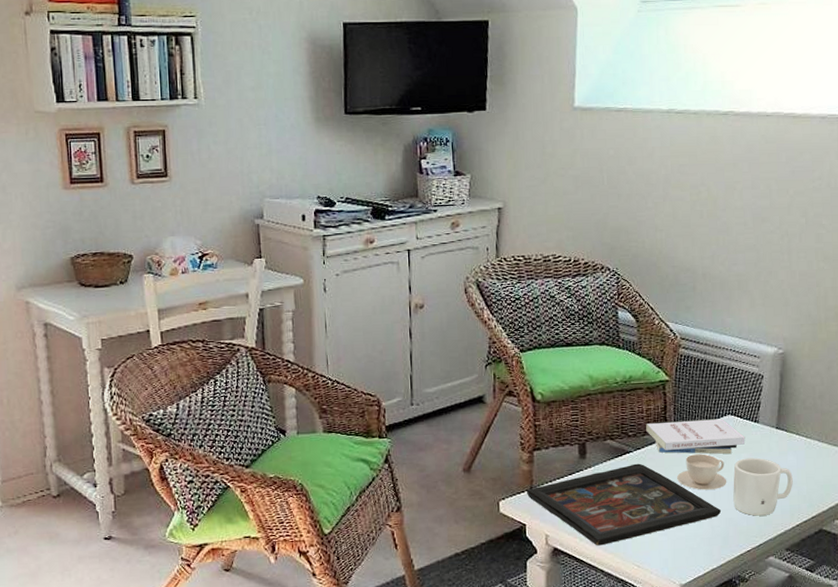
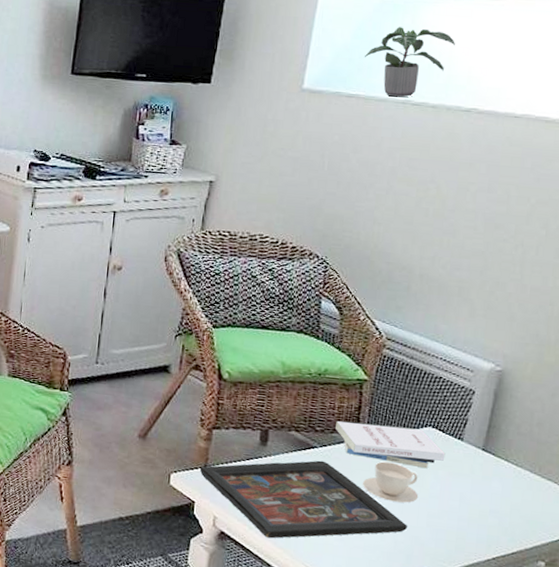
potted plant: none [627,39,707,107] -> present [365,27,455,98]
mug: present [733,457,793,516] -> none [422,475,495,541]

